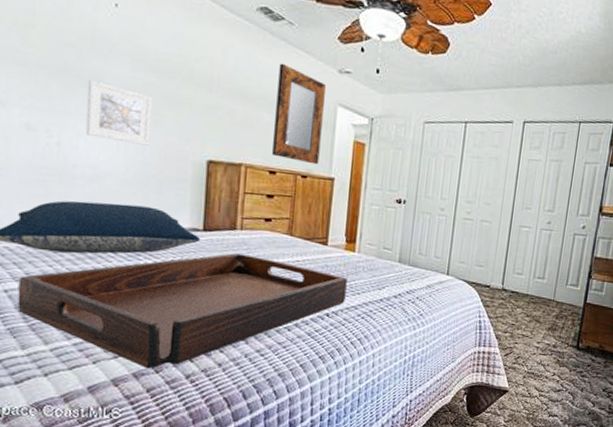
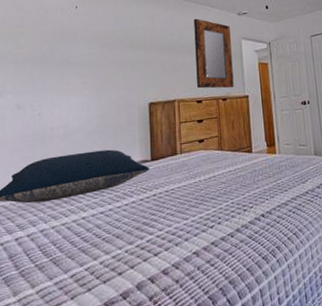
serving tray: present [17,253,347,369] -> none [11,174,276,297]
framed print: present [85,79,153,146] -> none [59,62,106,104]

